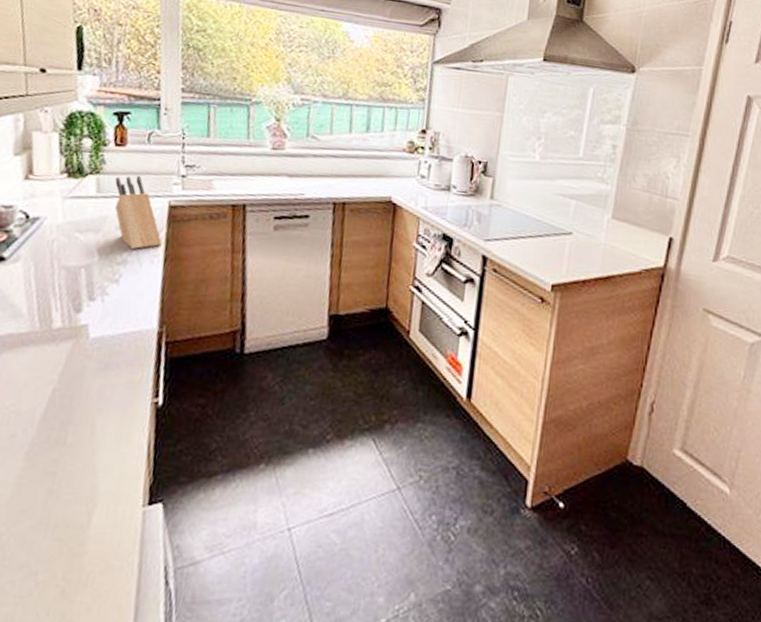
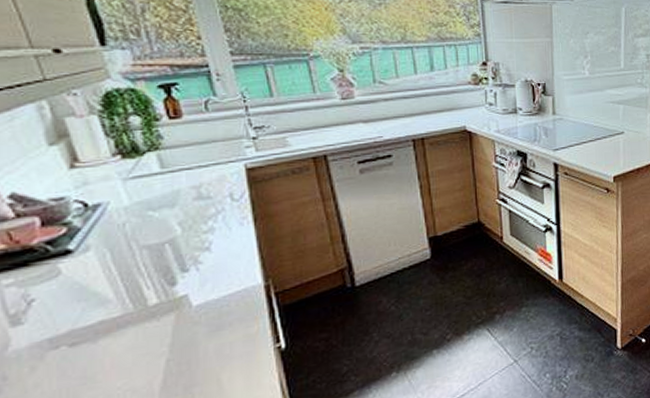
knife block: present [115,176,162,250] -> none [178,145,248,217]

